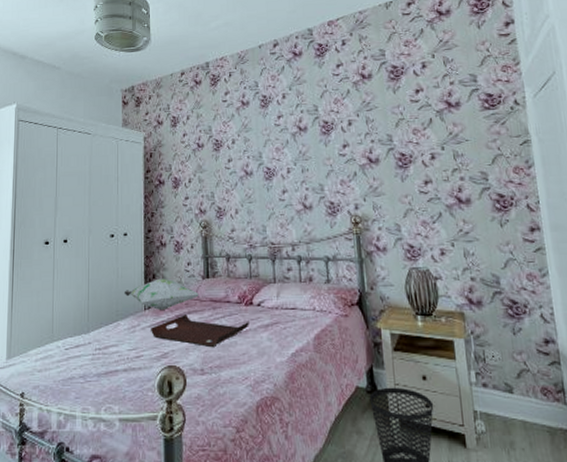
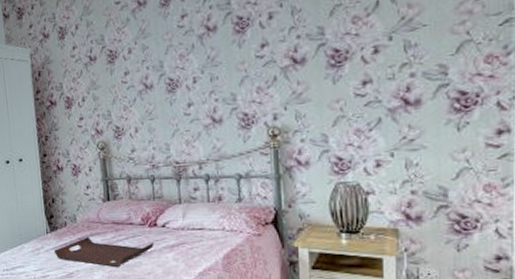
decorative pillow: present [124,278,199,310] -> none [25,202,100,233]

